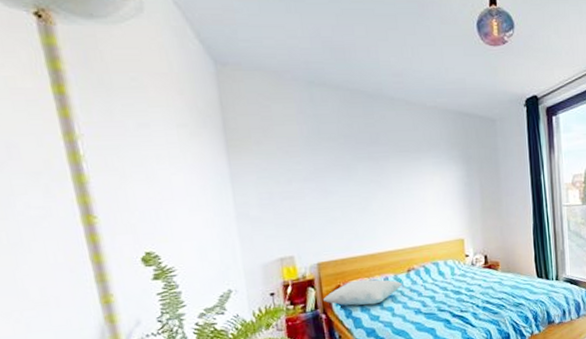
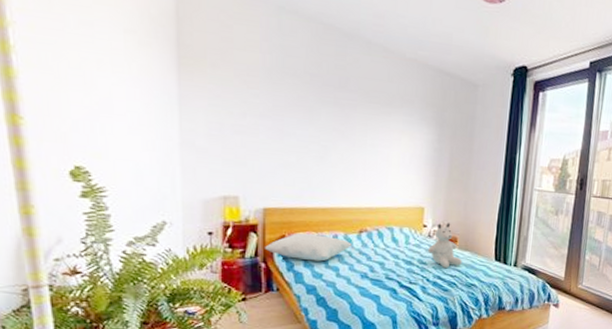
stuffed animal: none [473,249,507,293] -> present [428,223,462,269]

